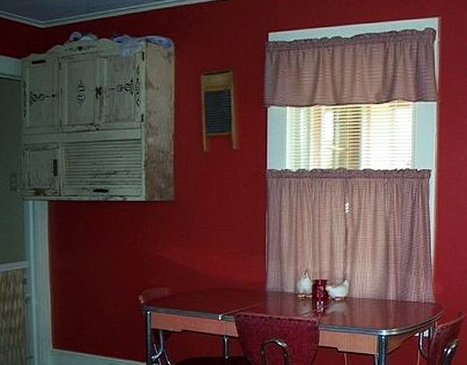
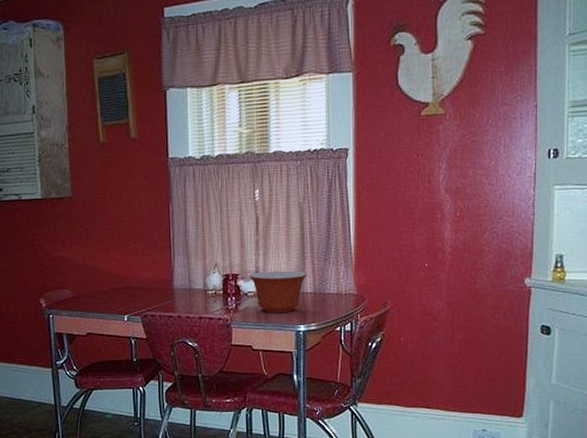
mixing bowl: none [337,278,390,319] -> present [249,270,307,314]

